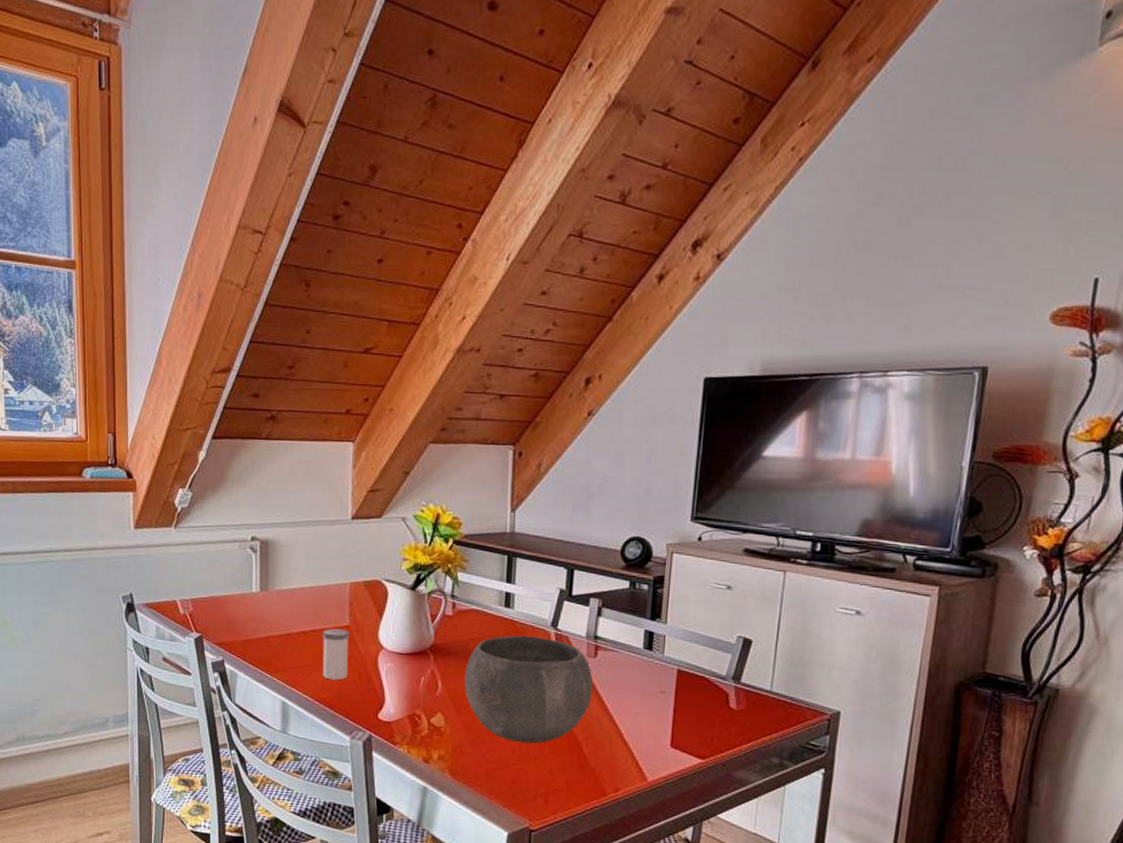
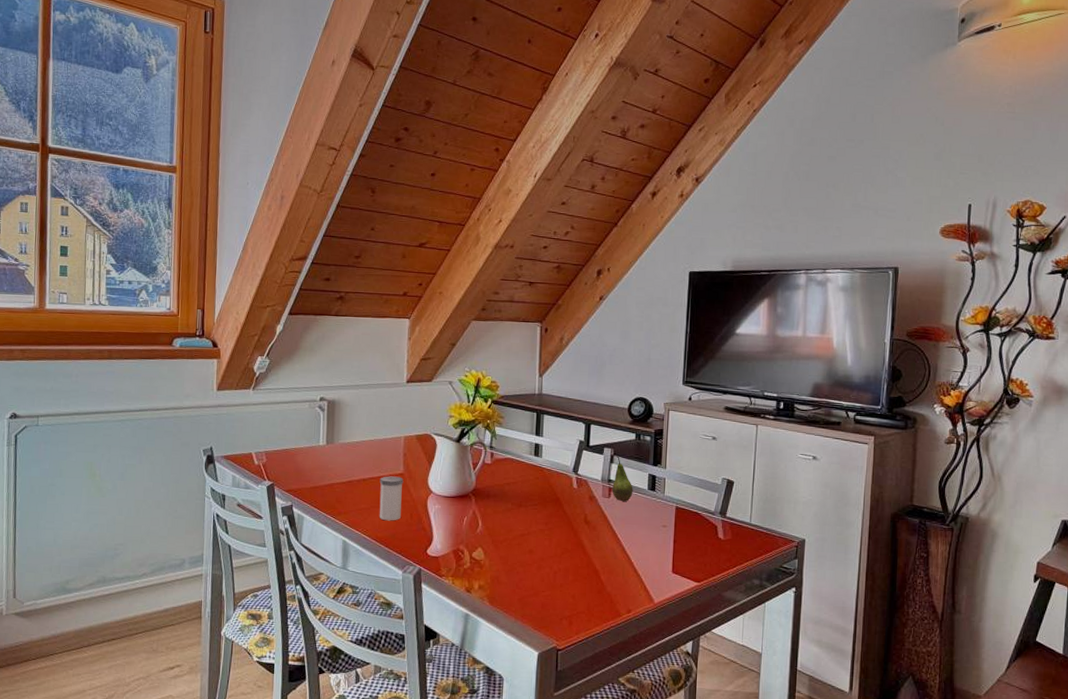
bowl: present [464,635,594,744] -> none [500,479,608,573]
fruit: none [599,607,625,662] -> present [612,456,633,501]

